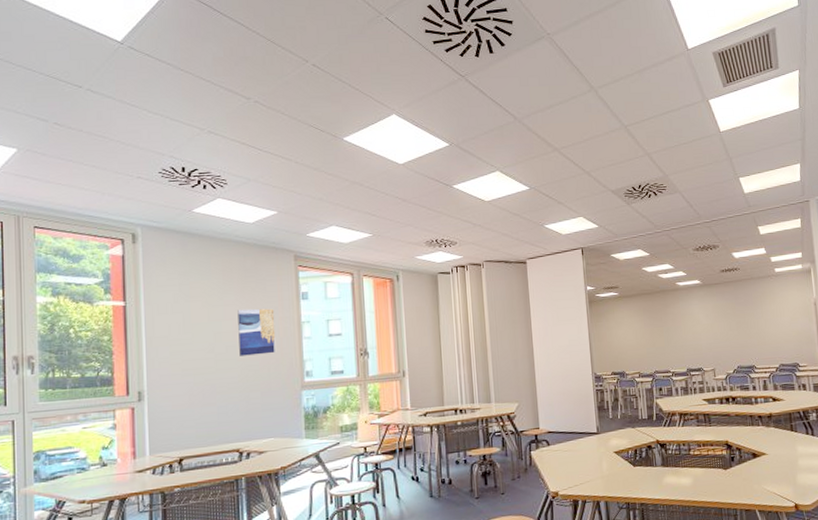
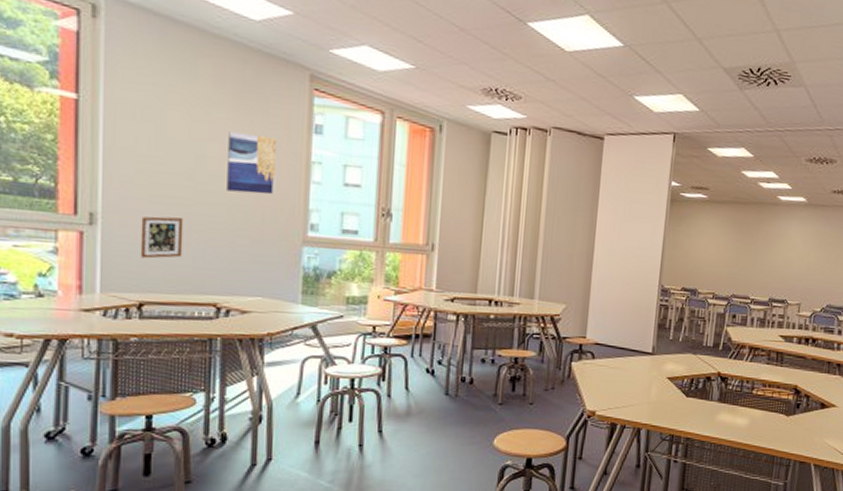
picture frame: none [177,384,210,422] -> present [140,216,184,259]

